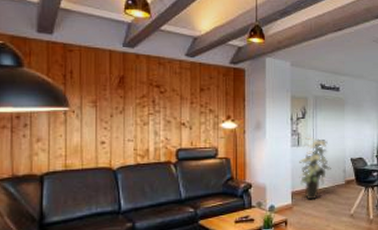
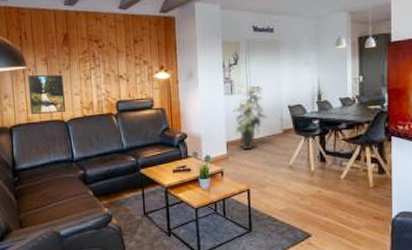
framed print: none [70,117,116,162] -> present [28,74,66,115]

